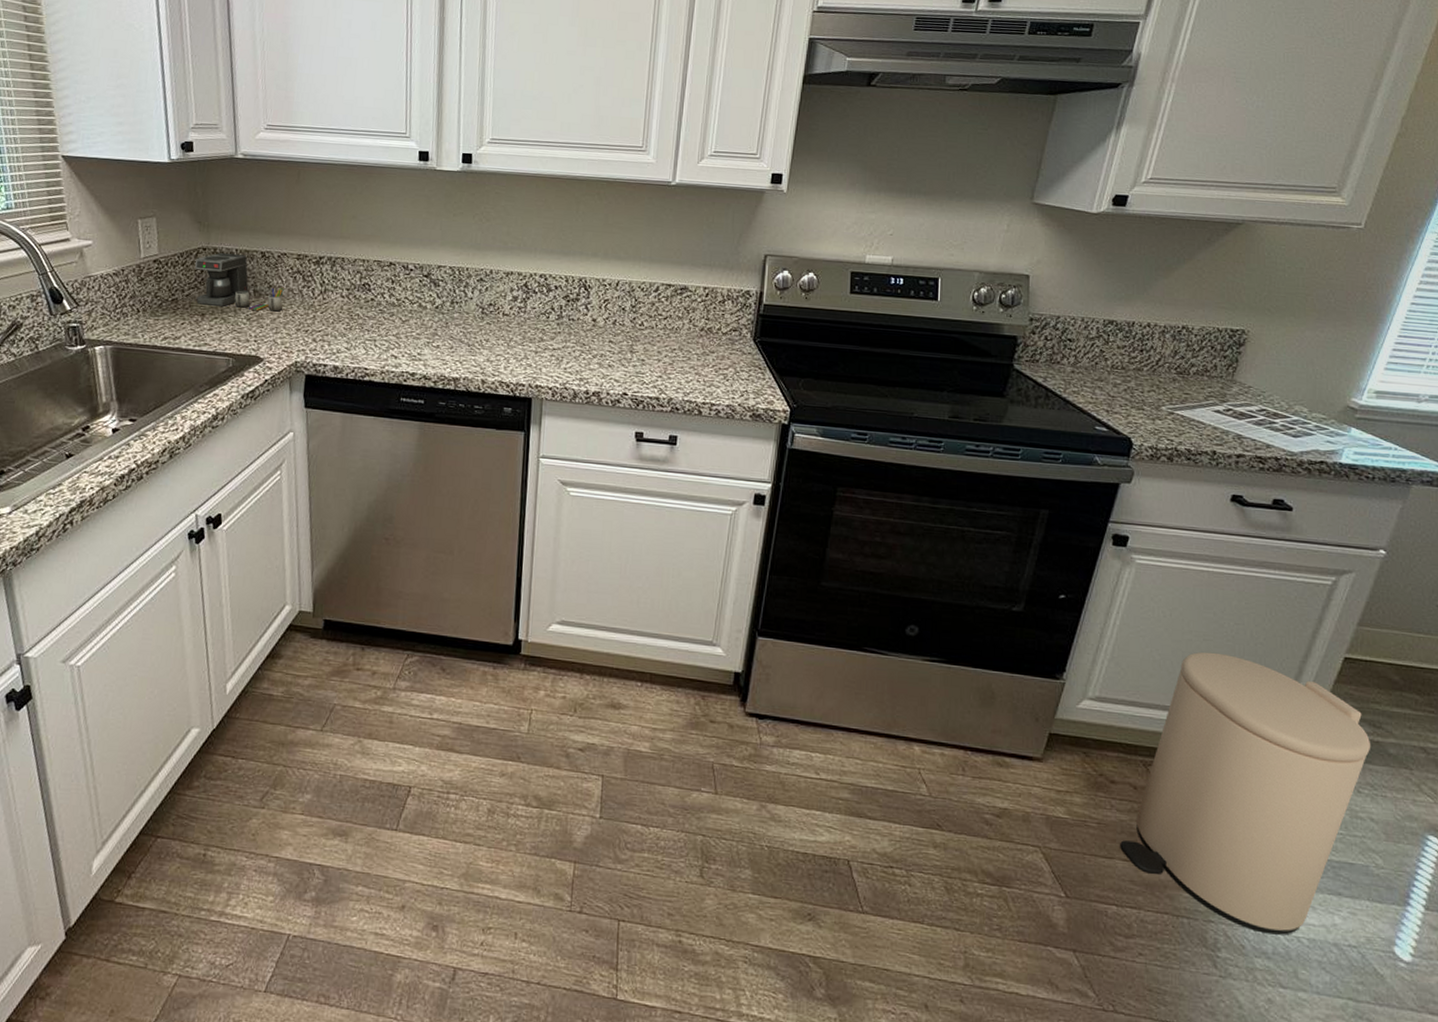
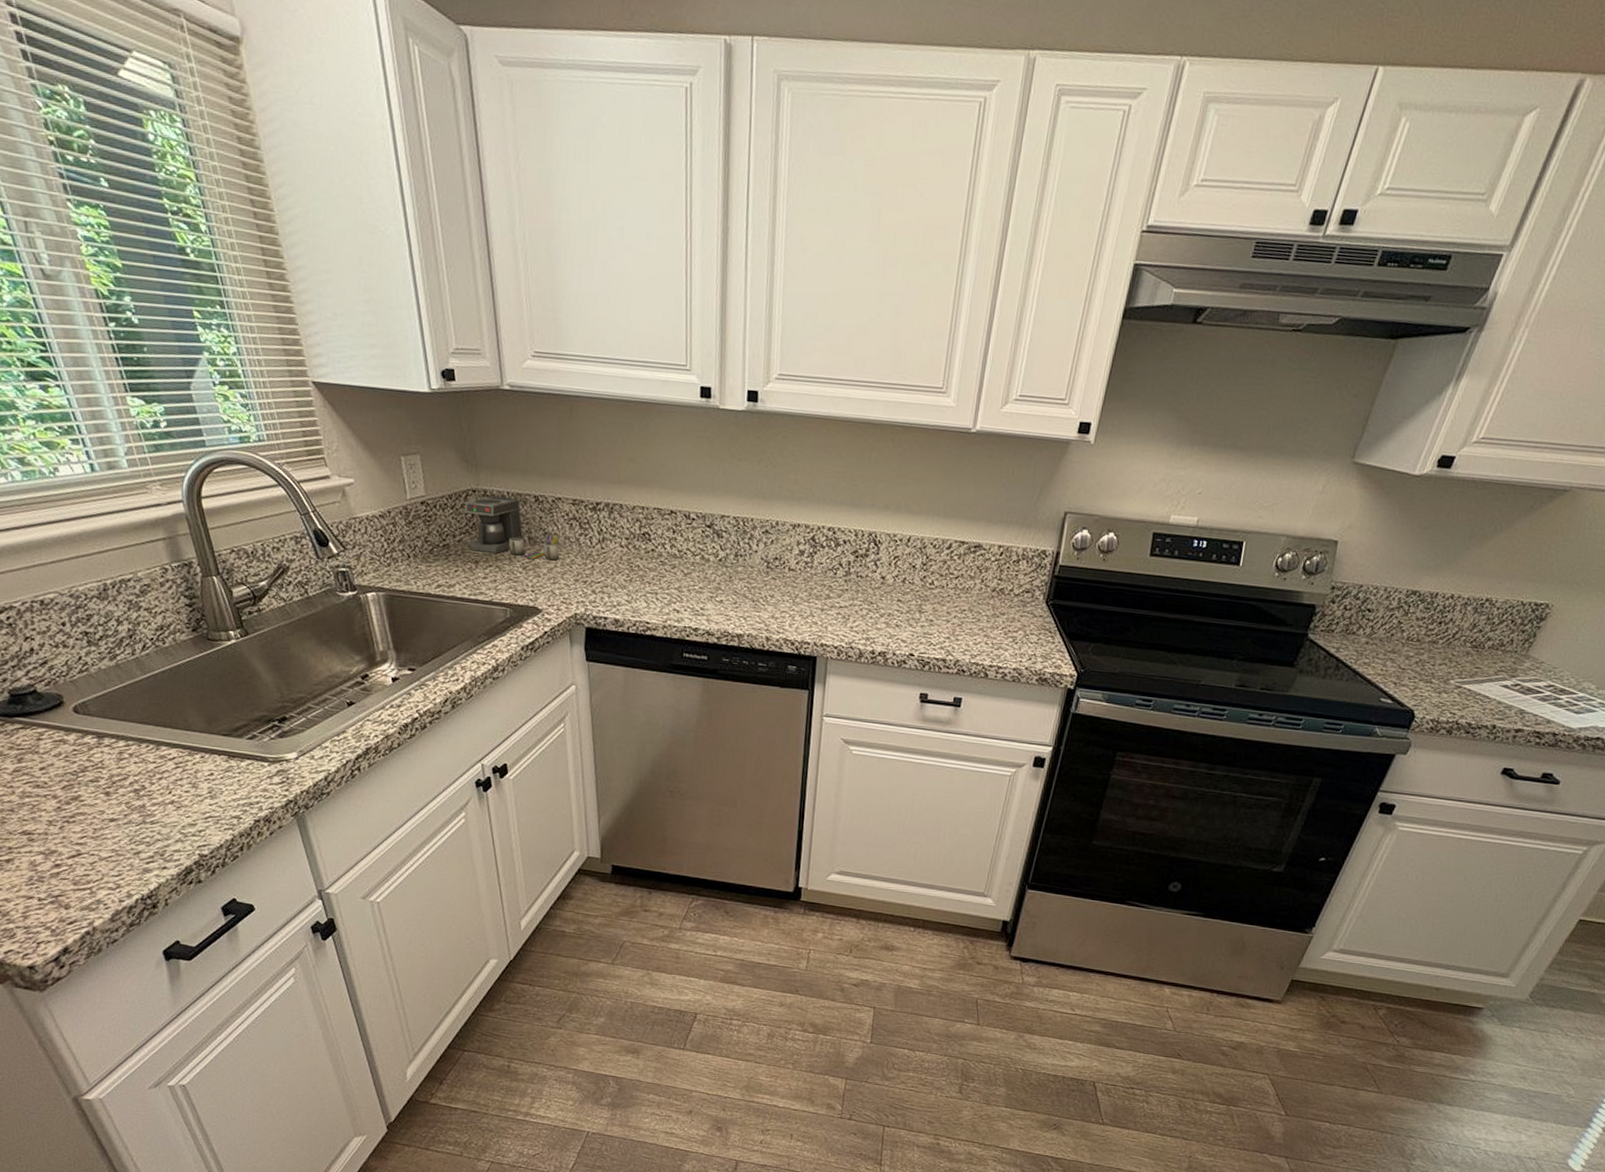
pedal bin: present [1120,651,1371,935] -> none [1340,911,1587,1149]

